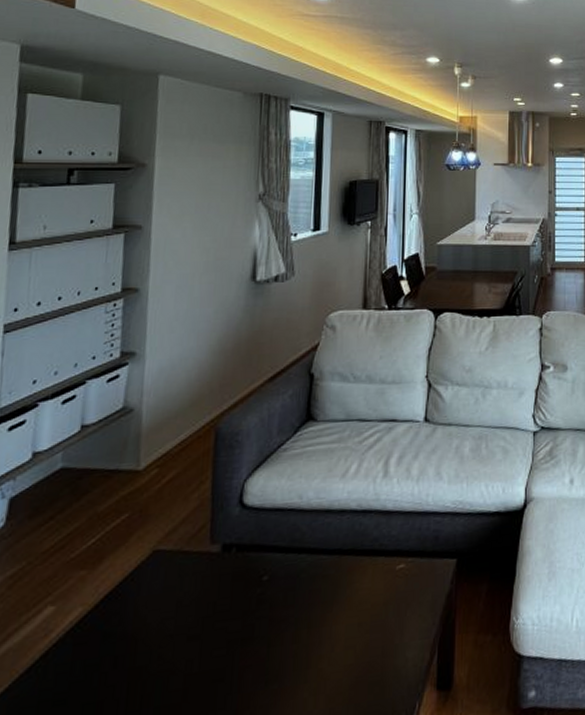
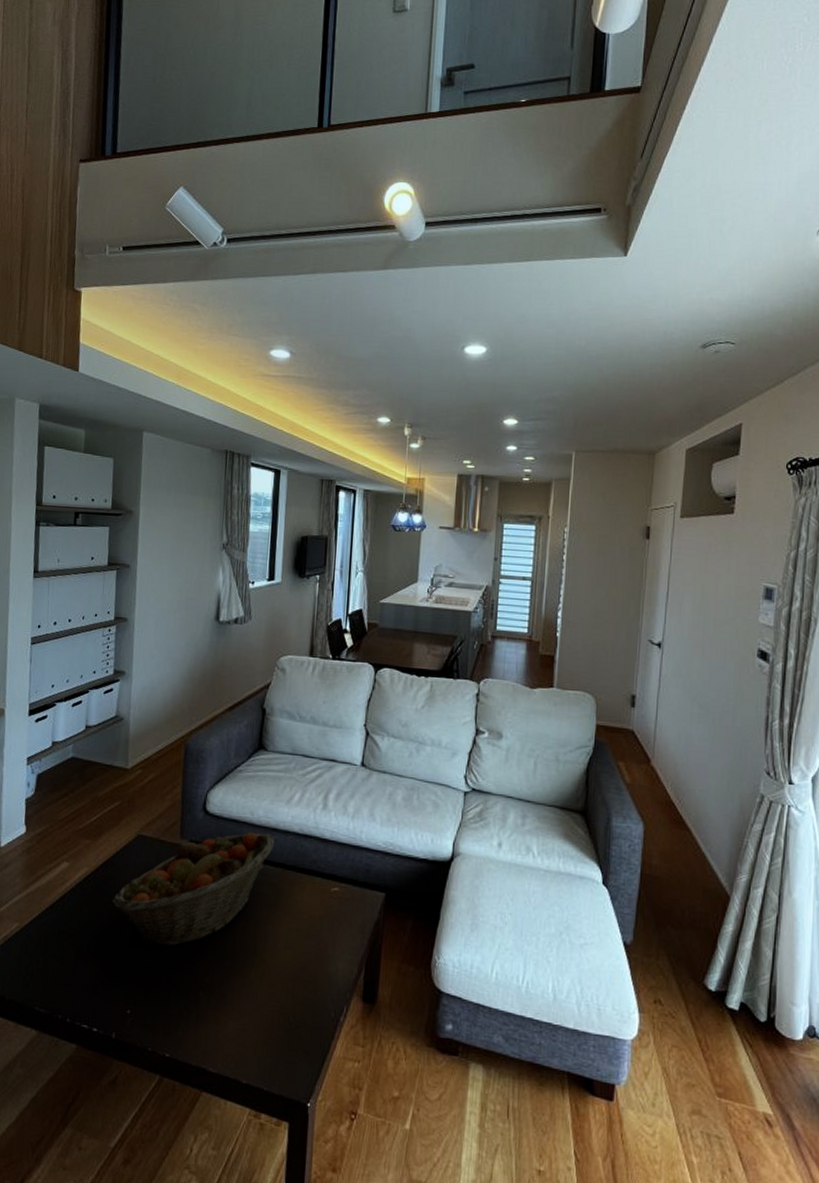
fruit basket: none [118,518,329,689] -> present [112,832,275,946]

